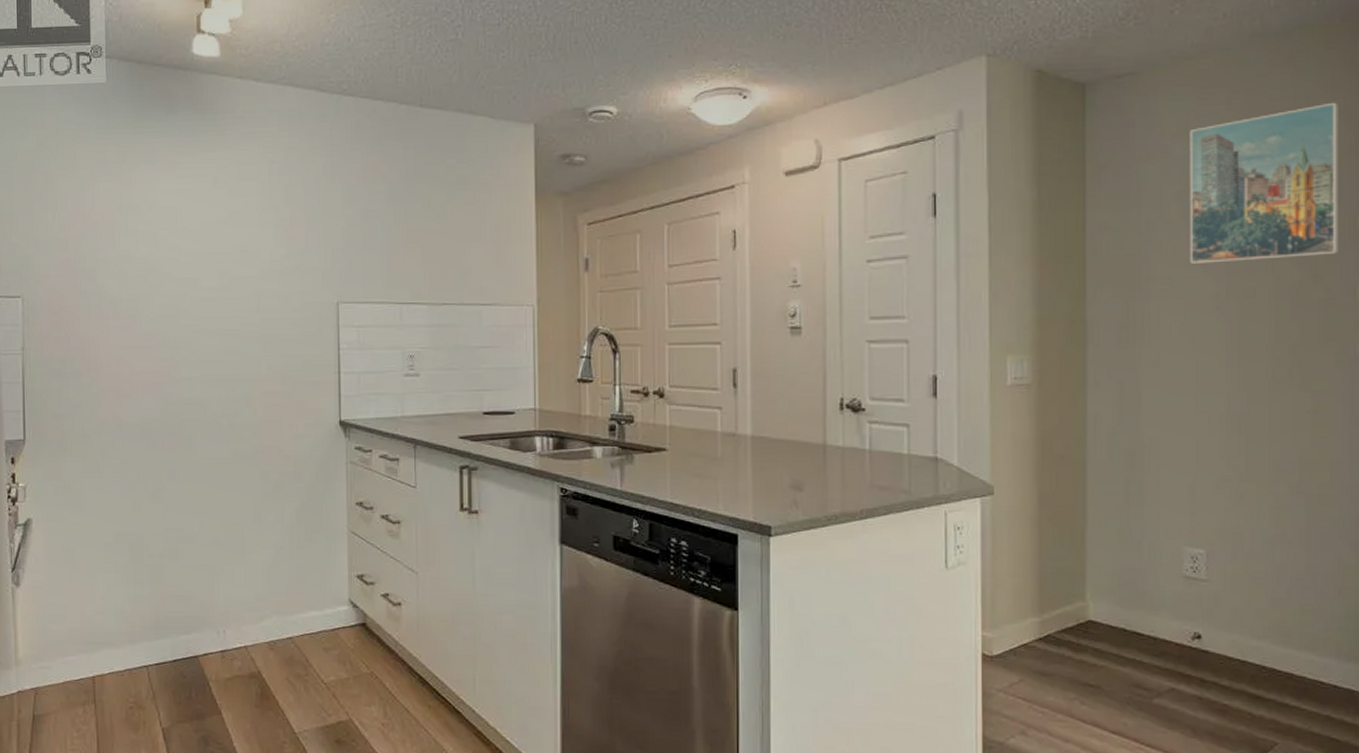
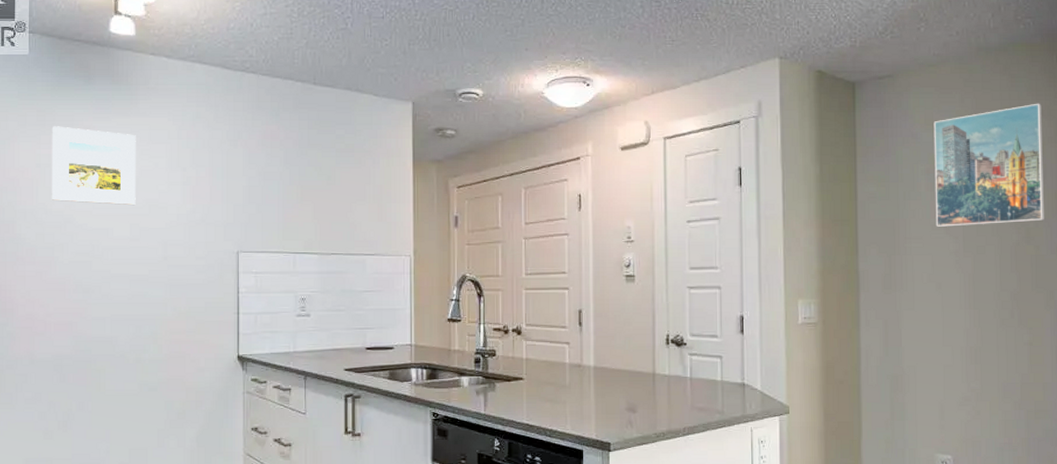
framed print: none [133,163,225,251] -> present [51,126,136,206]

